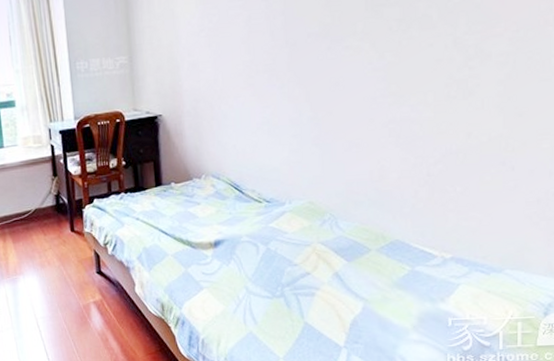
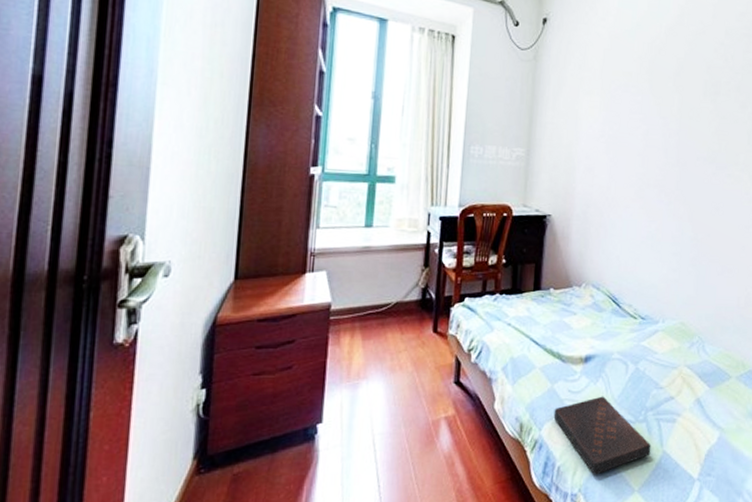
book: none [191,276,292,346] -> present [553,396,651,475]

